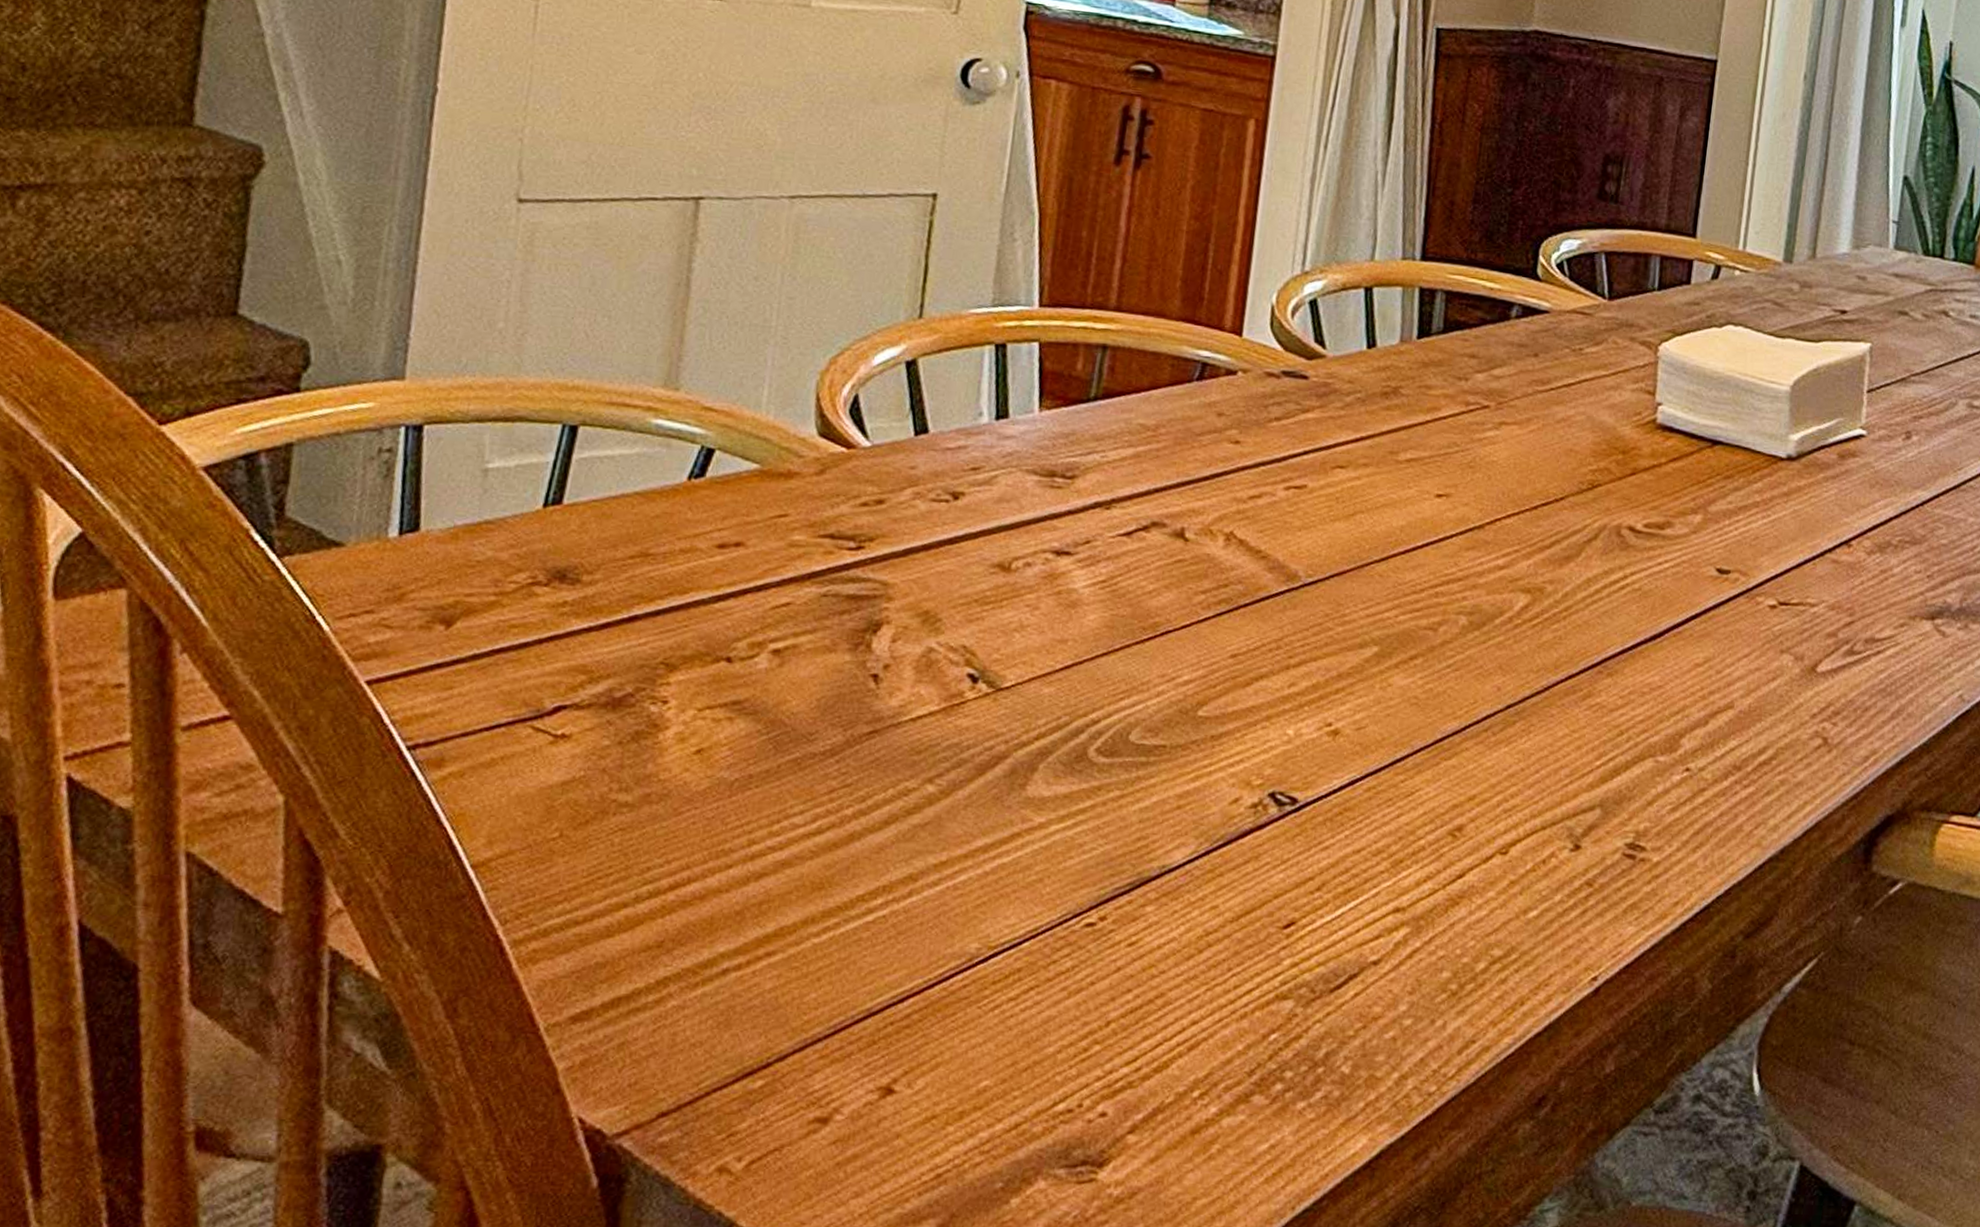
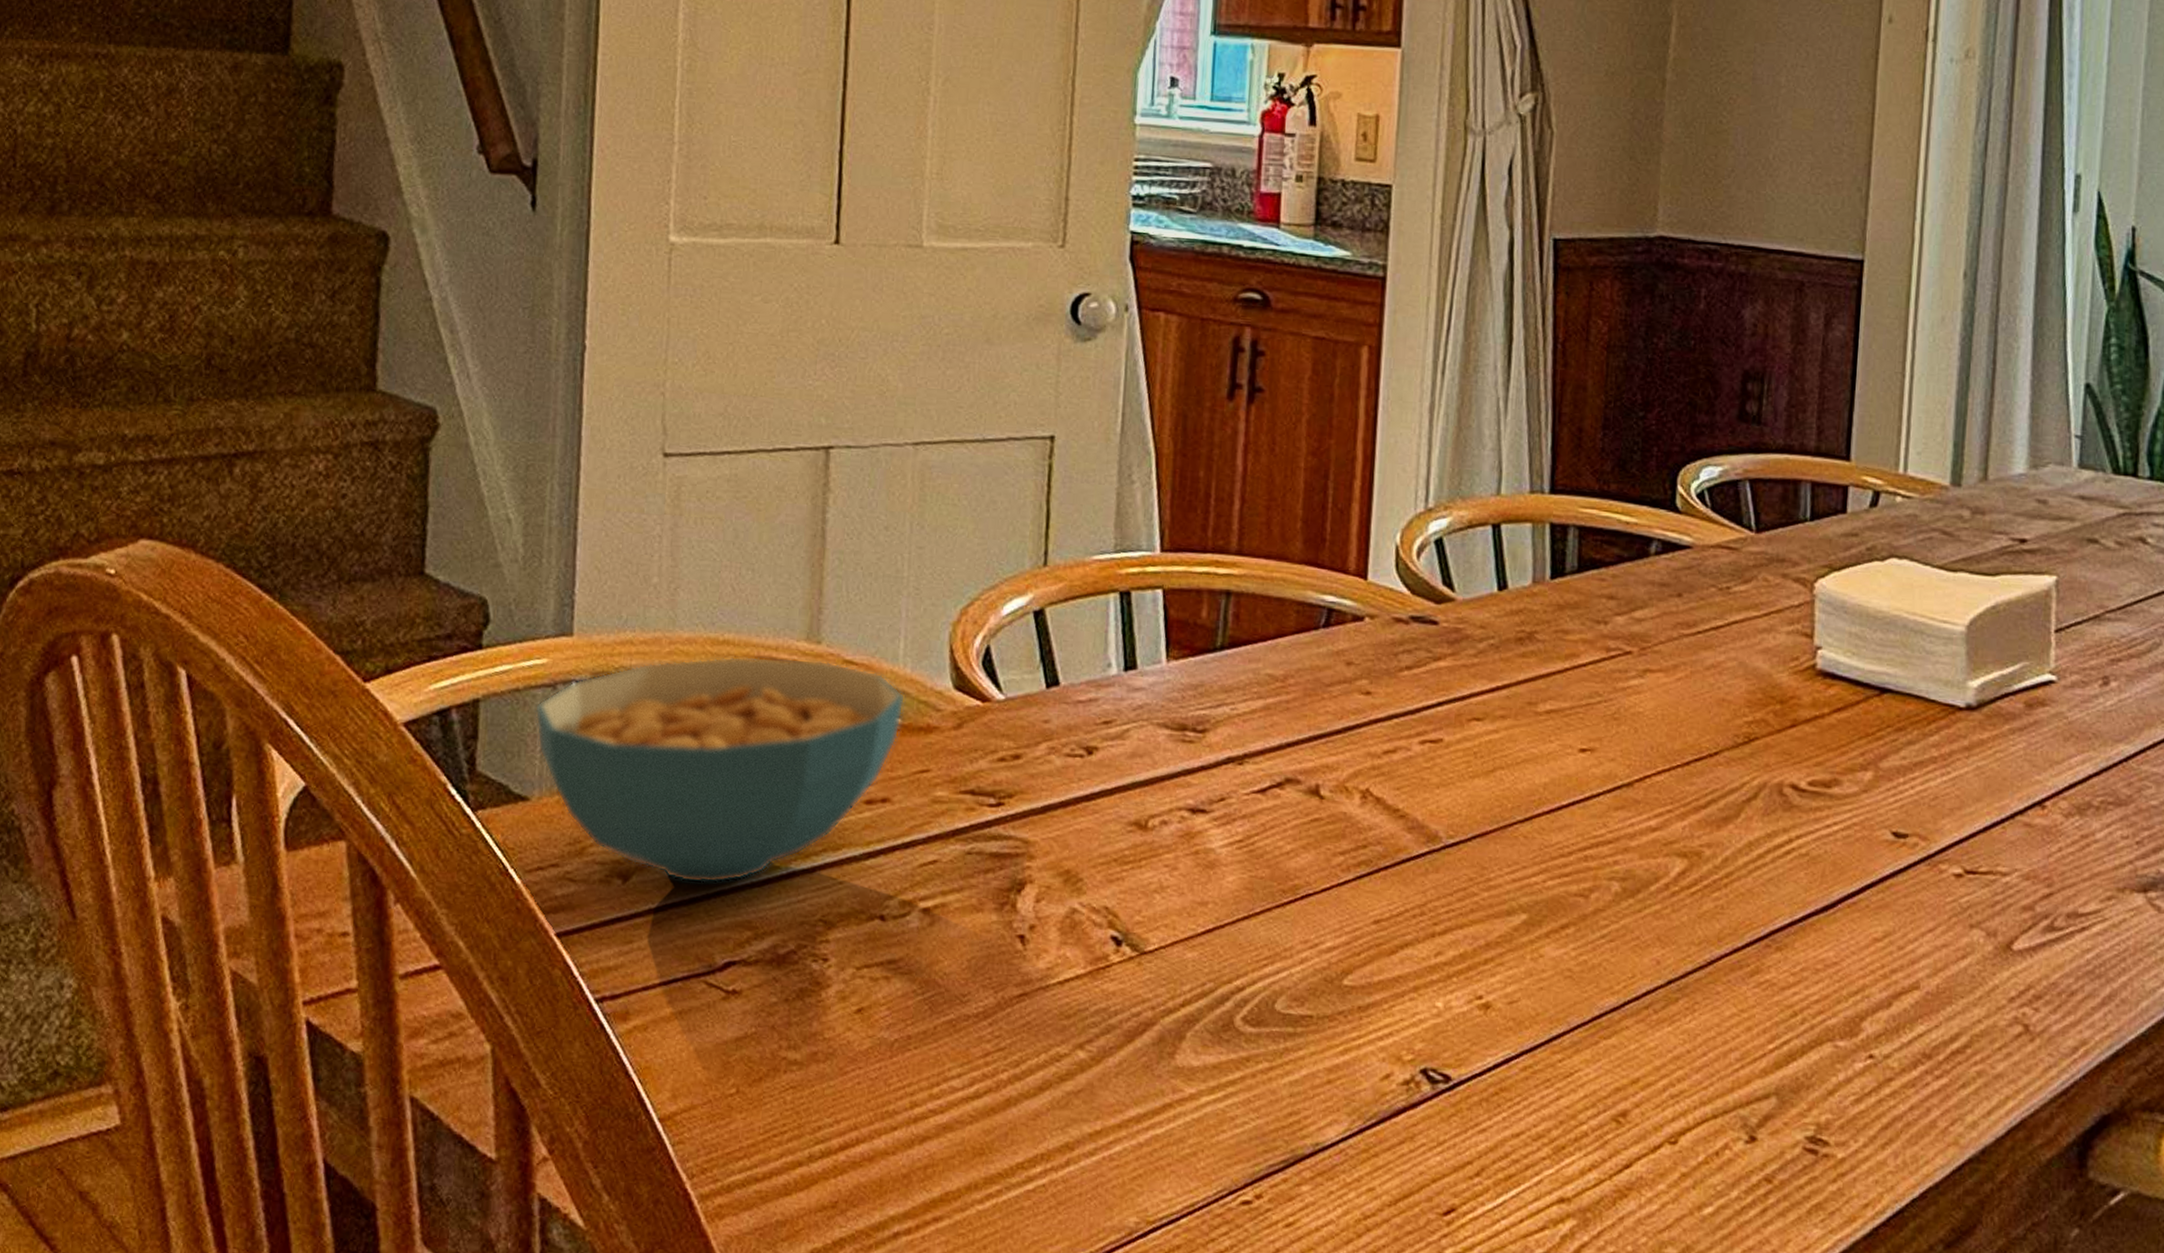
cereal bowl: none [356,401,767,629] -> present [534,656,906,884]

